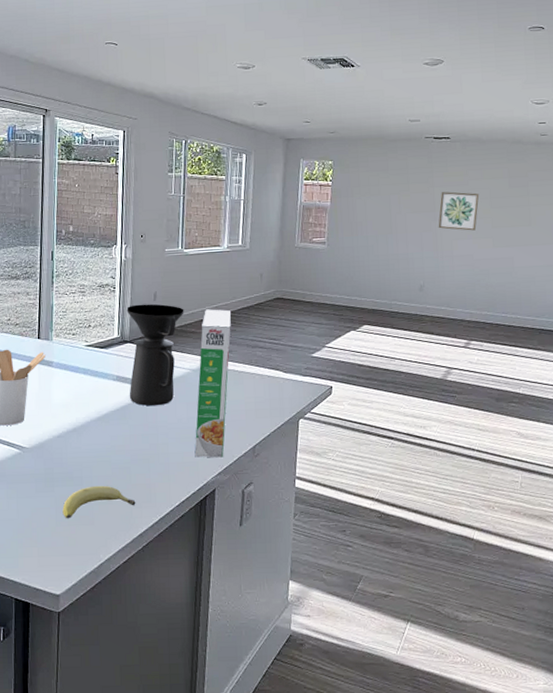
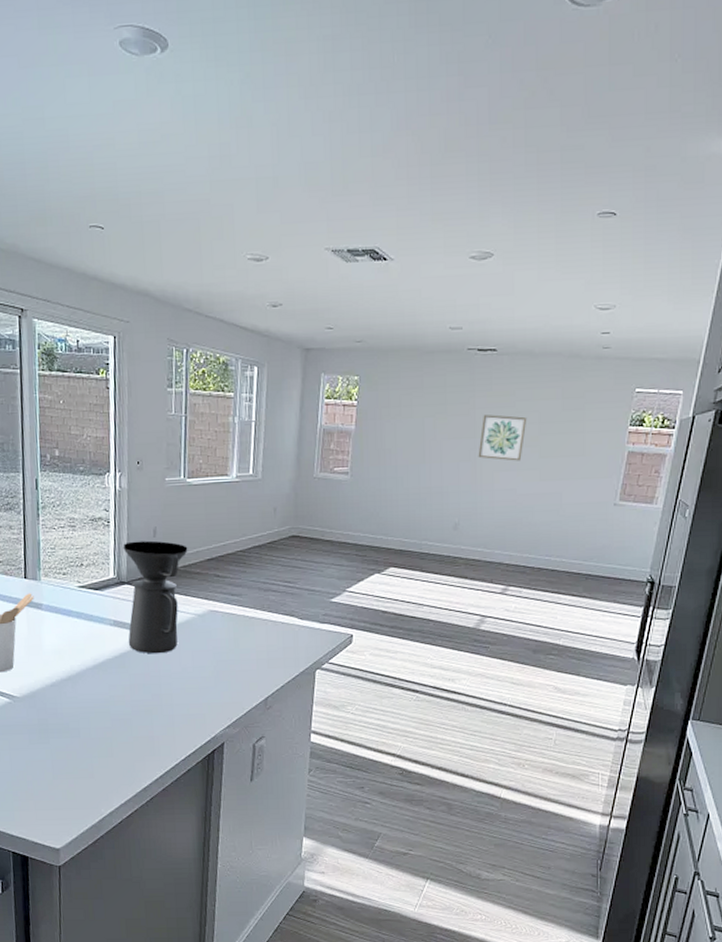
fruit: present [62,485,136,519] -> none [59,737,138,772]
cereal box: present [194,309,231,458] -> none [201,547,241,710]

